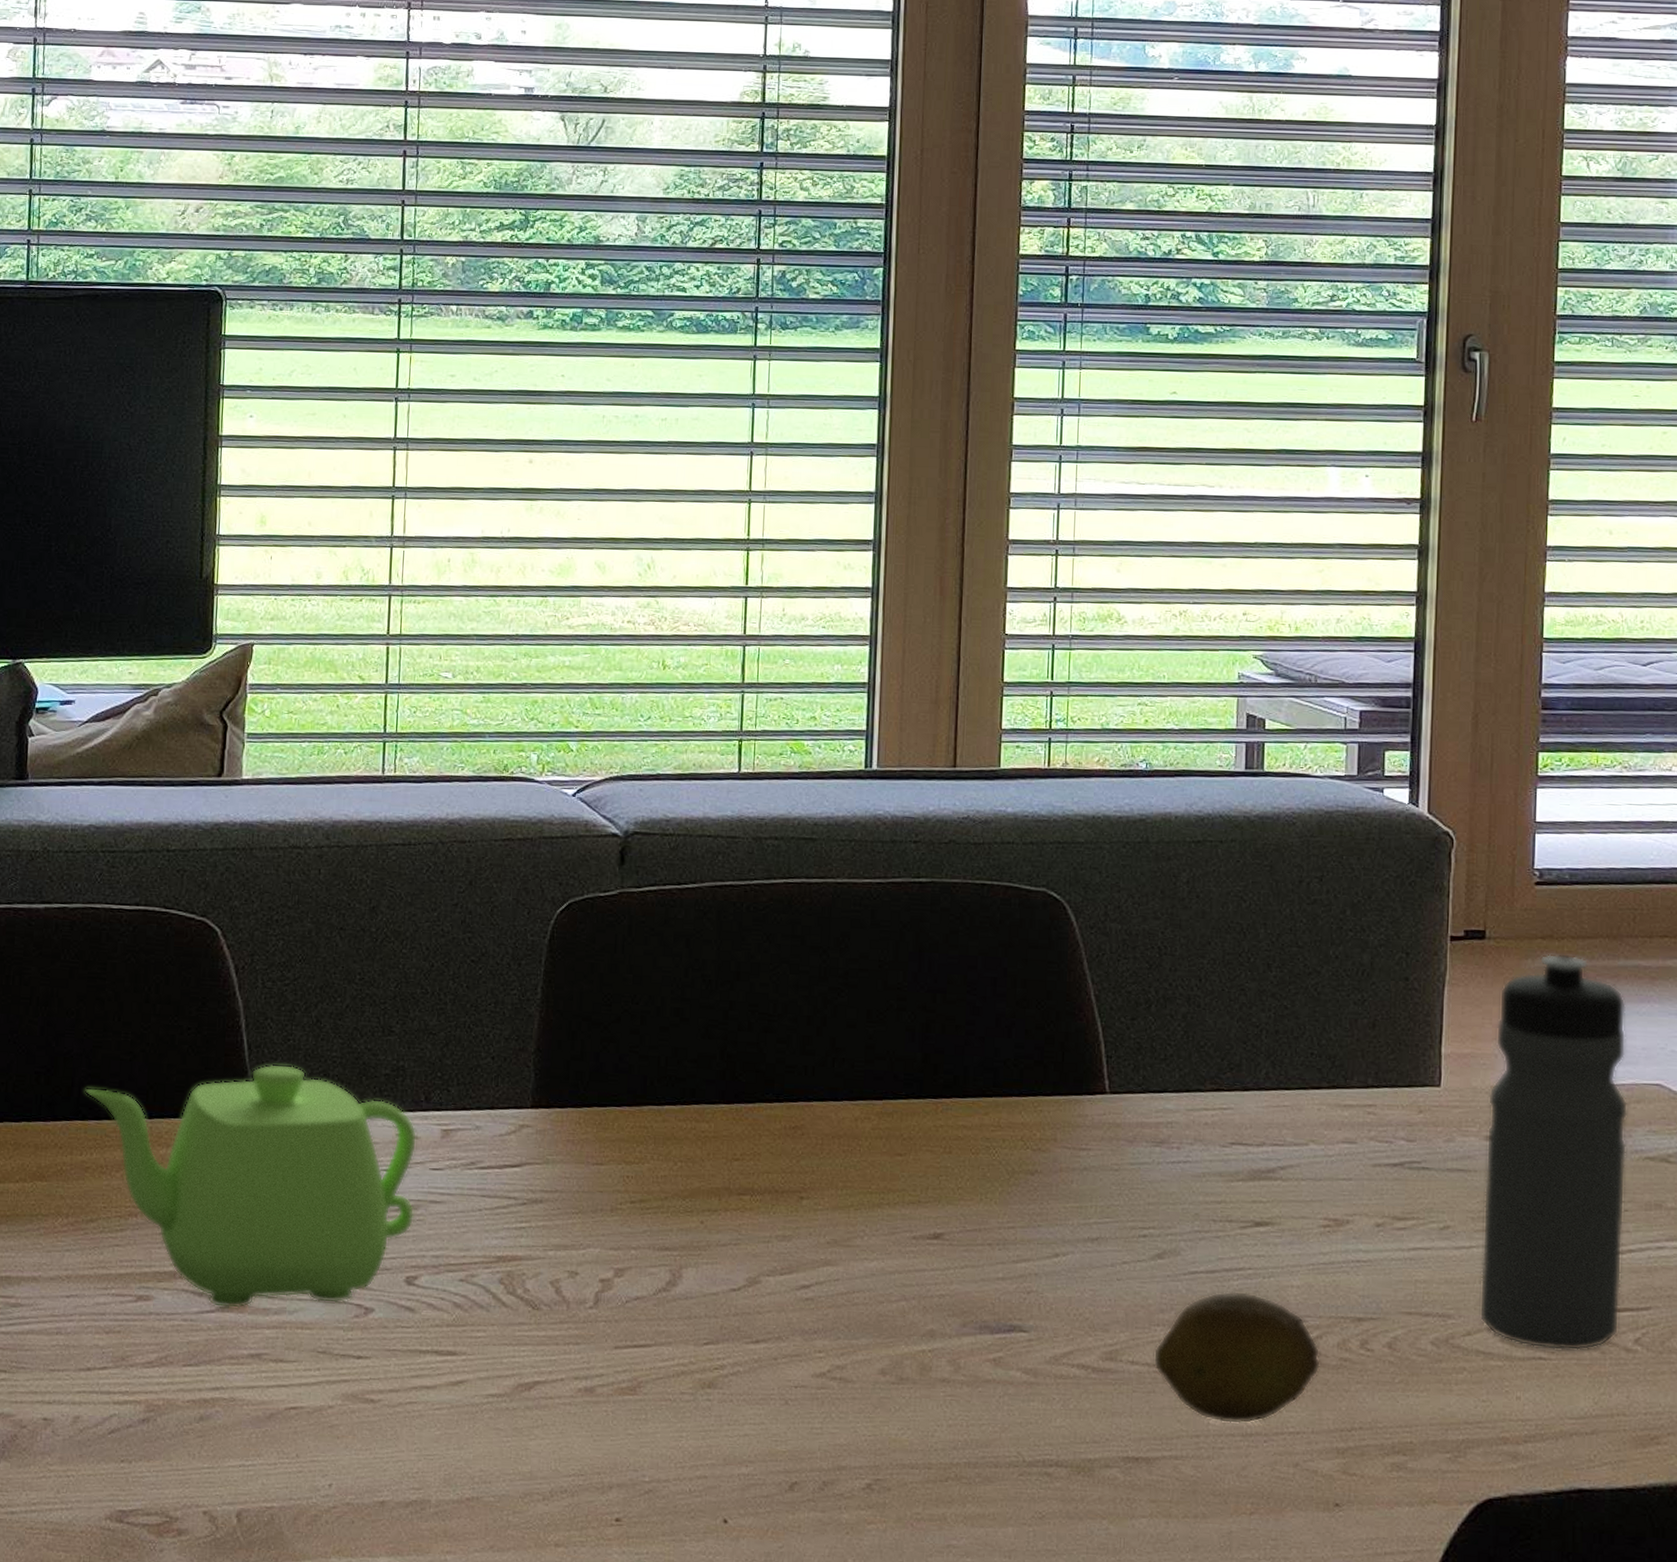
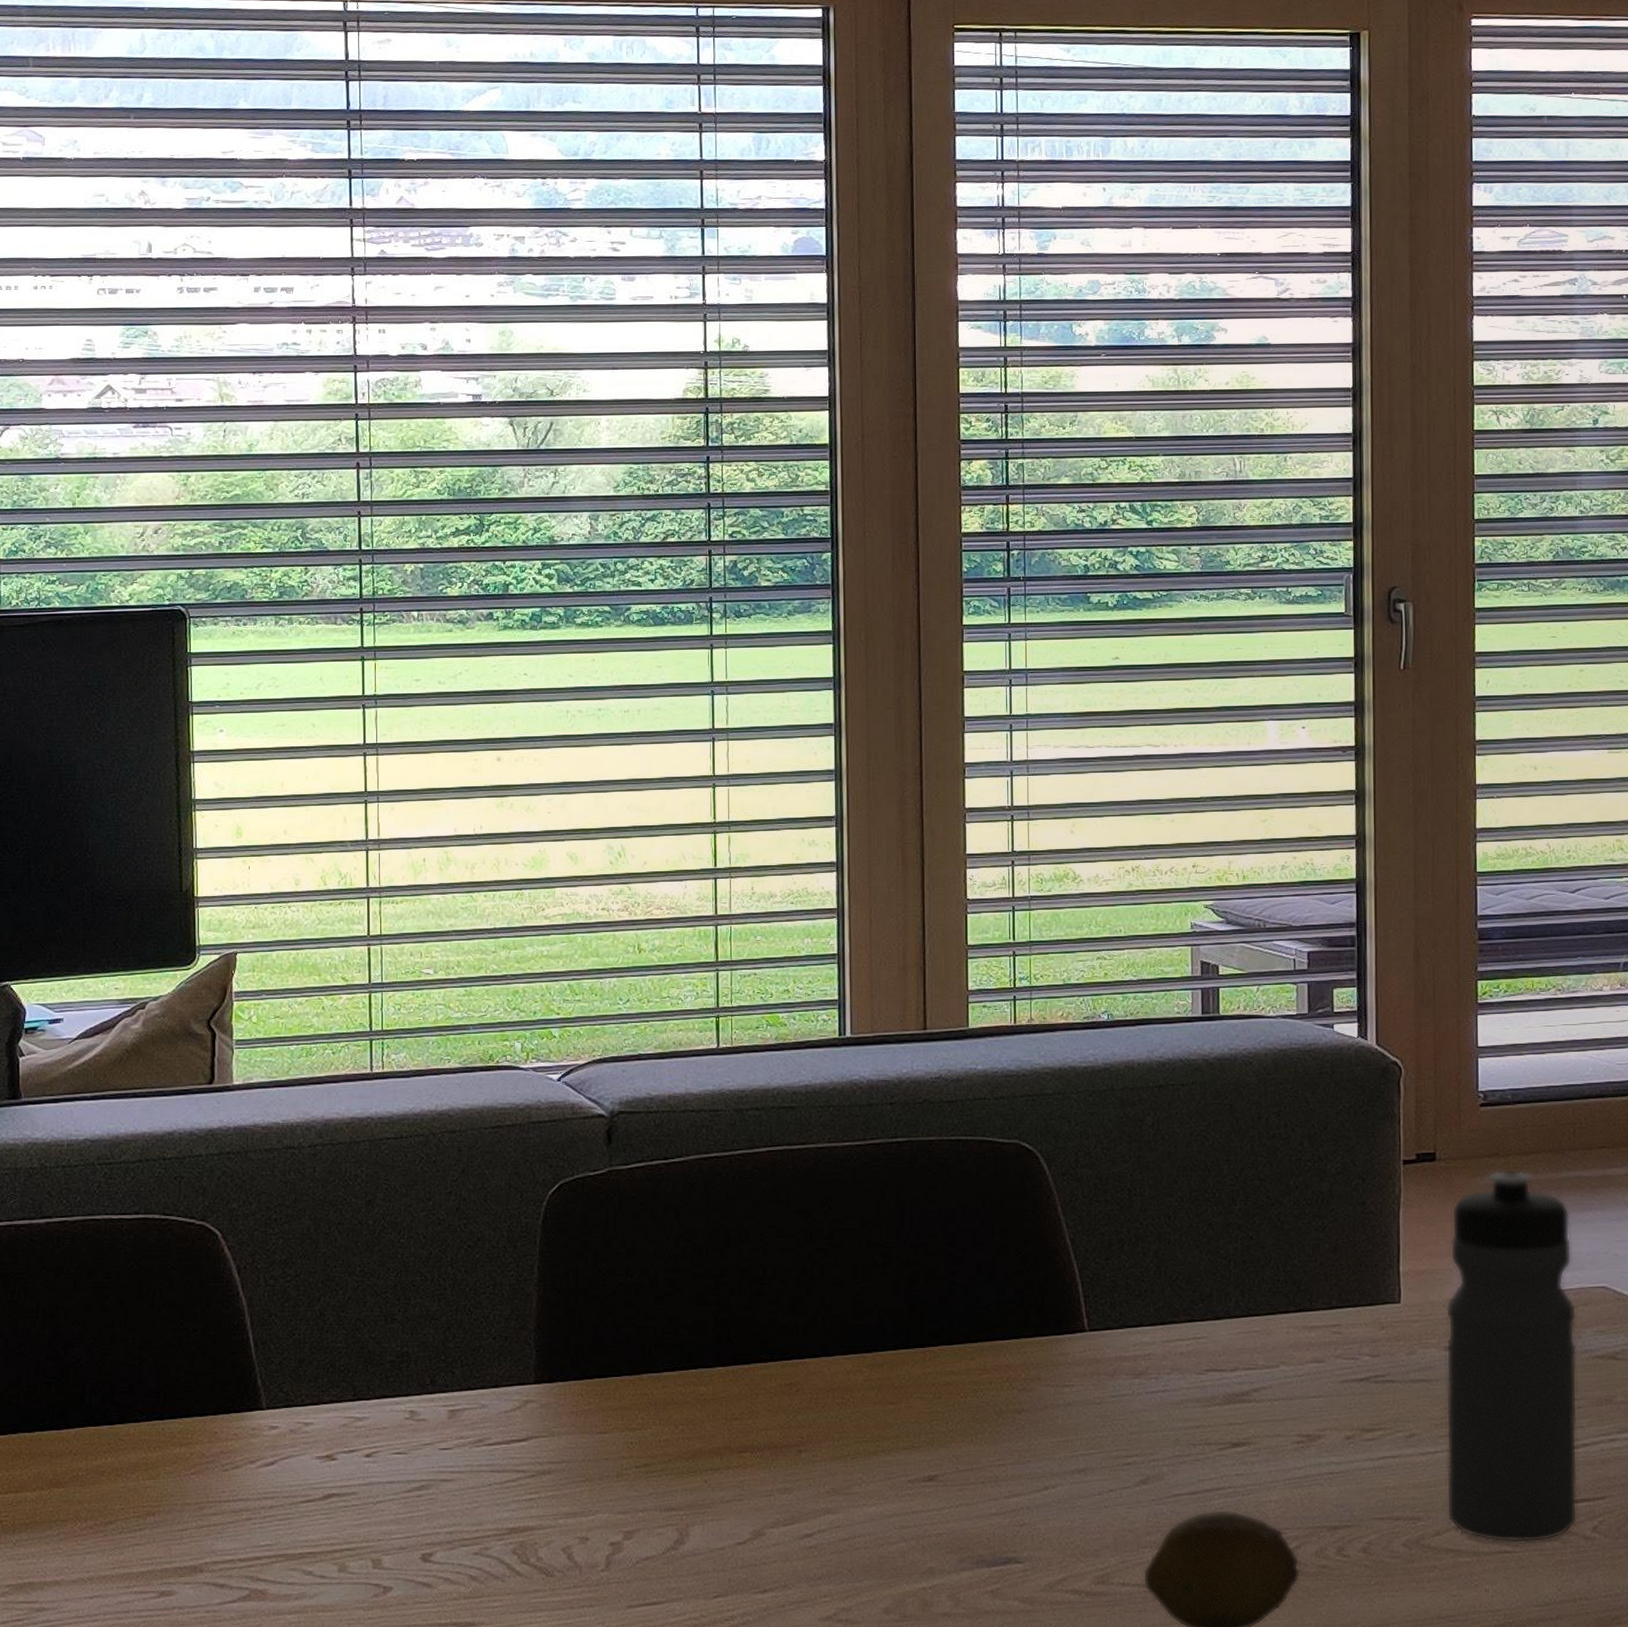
teapot: present [84,1063,418,1309] -> none [95,1358,427,1597]

